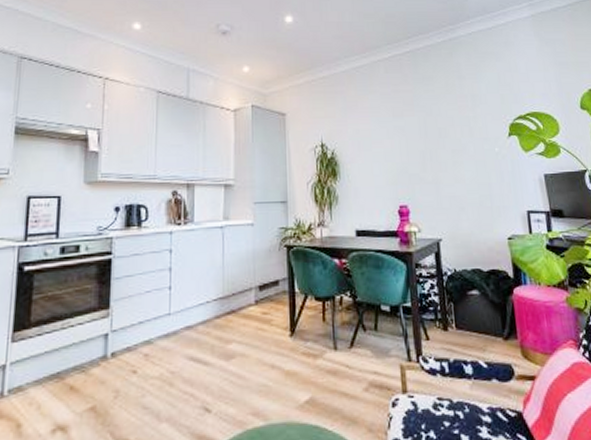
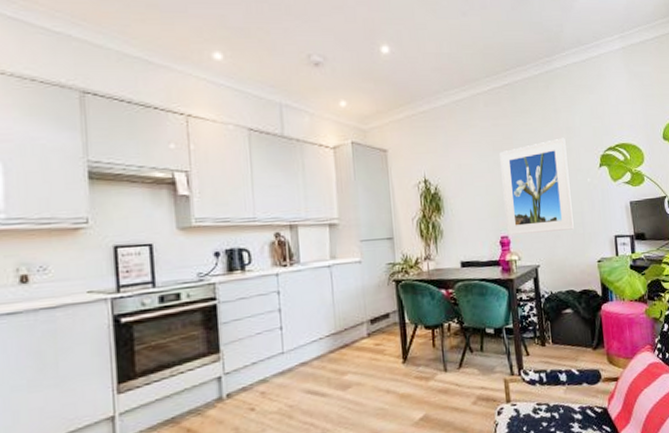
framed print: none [400,105,480,206] -> present [500,137,574,237]

